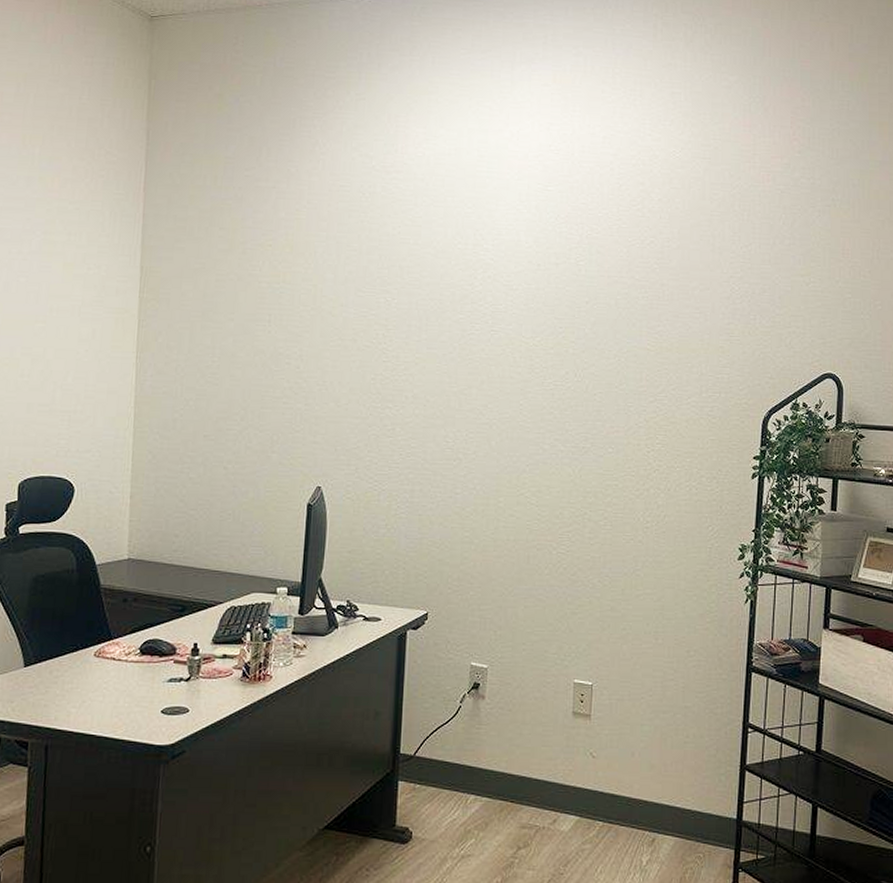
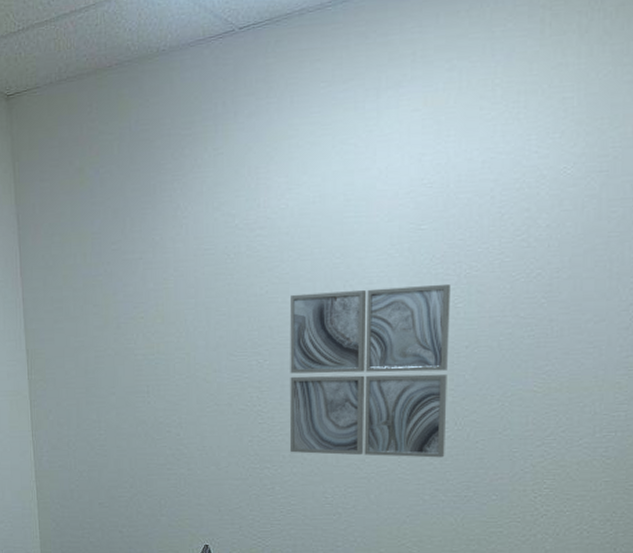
wall art: none [412,237,573,408] -> present [289,283,451,458]

